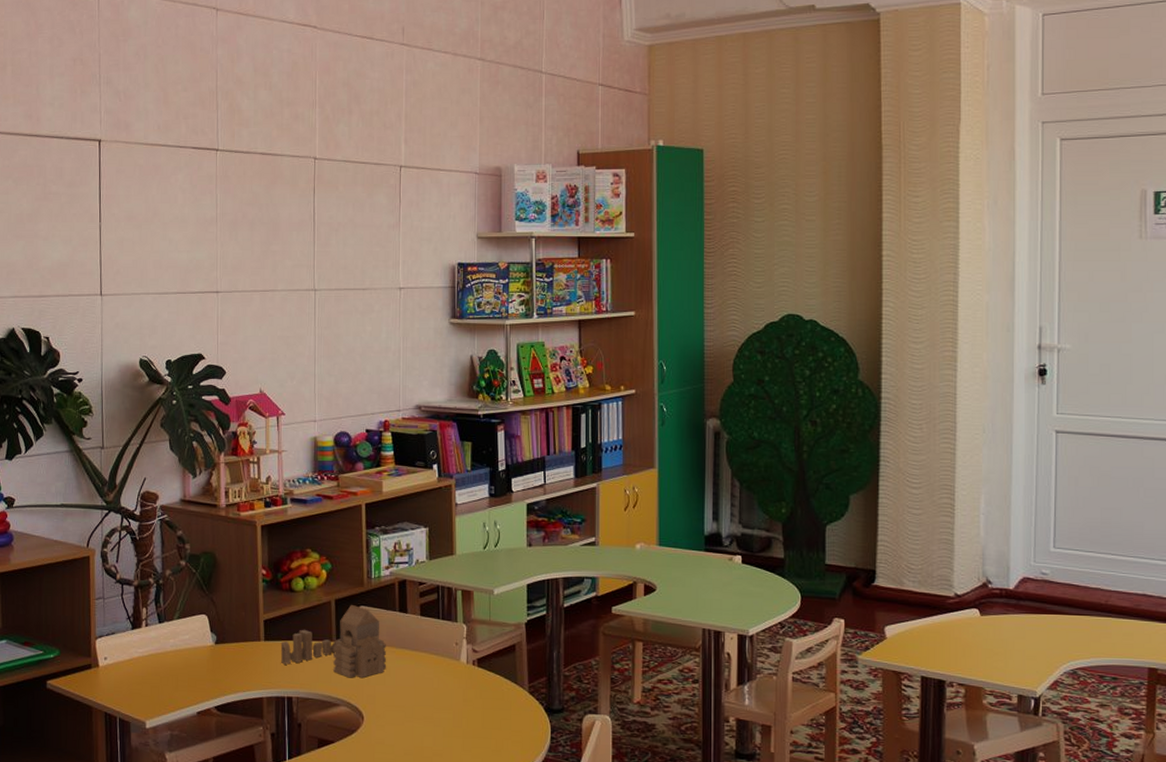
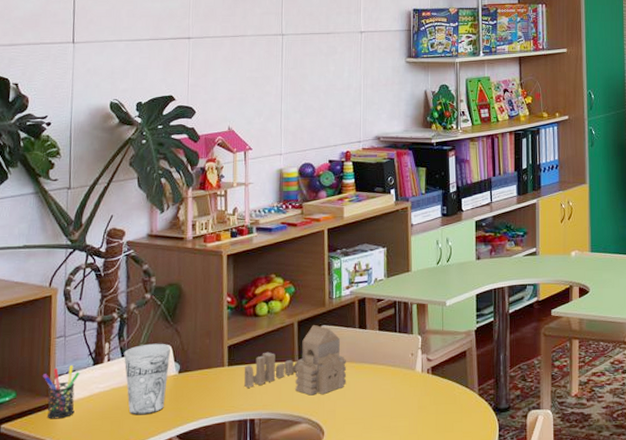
pen holder: none [84,627,120,680] -> present [43,364,80,419]
cup: none [161,612,207,683] -> present [124,343,171,415]

